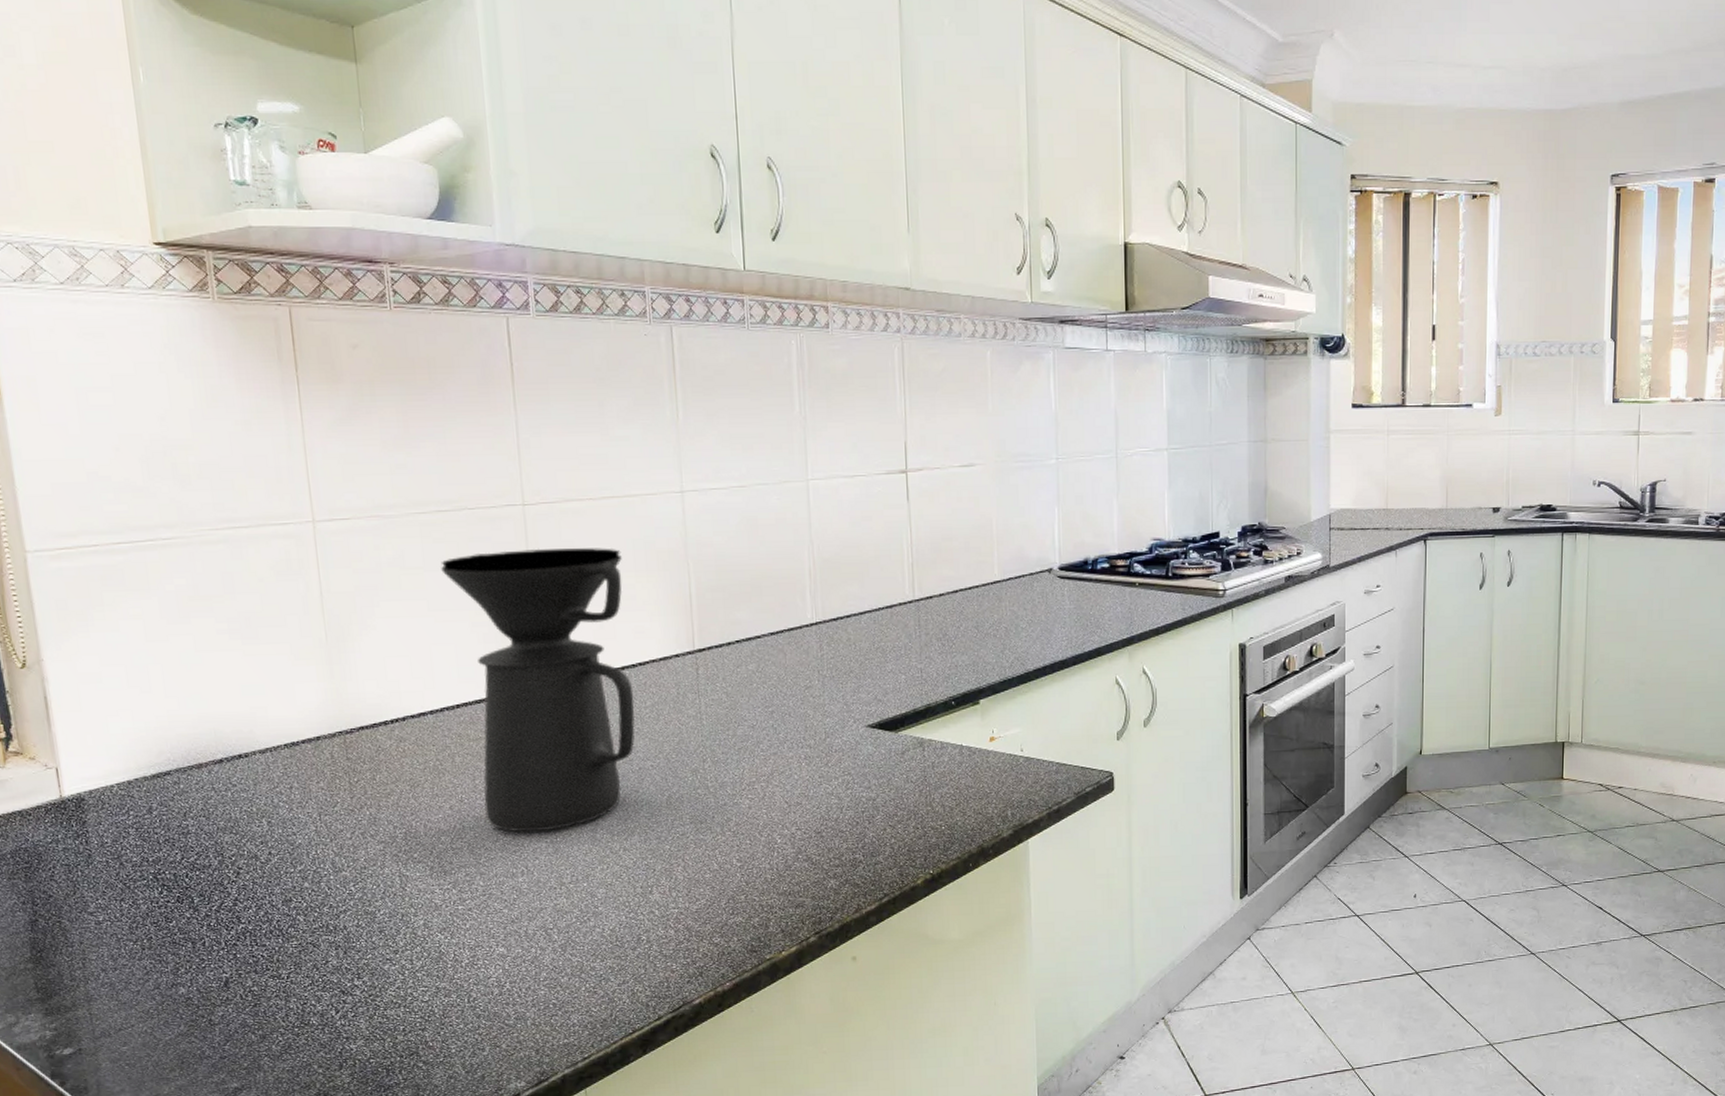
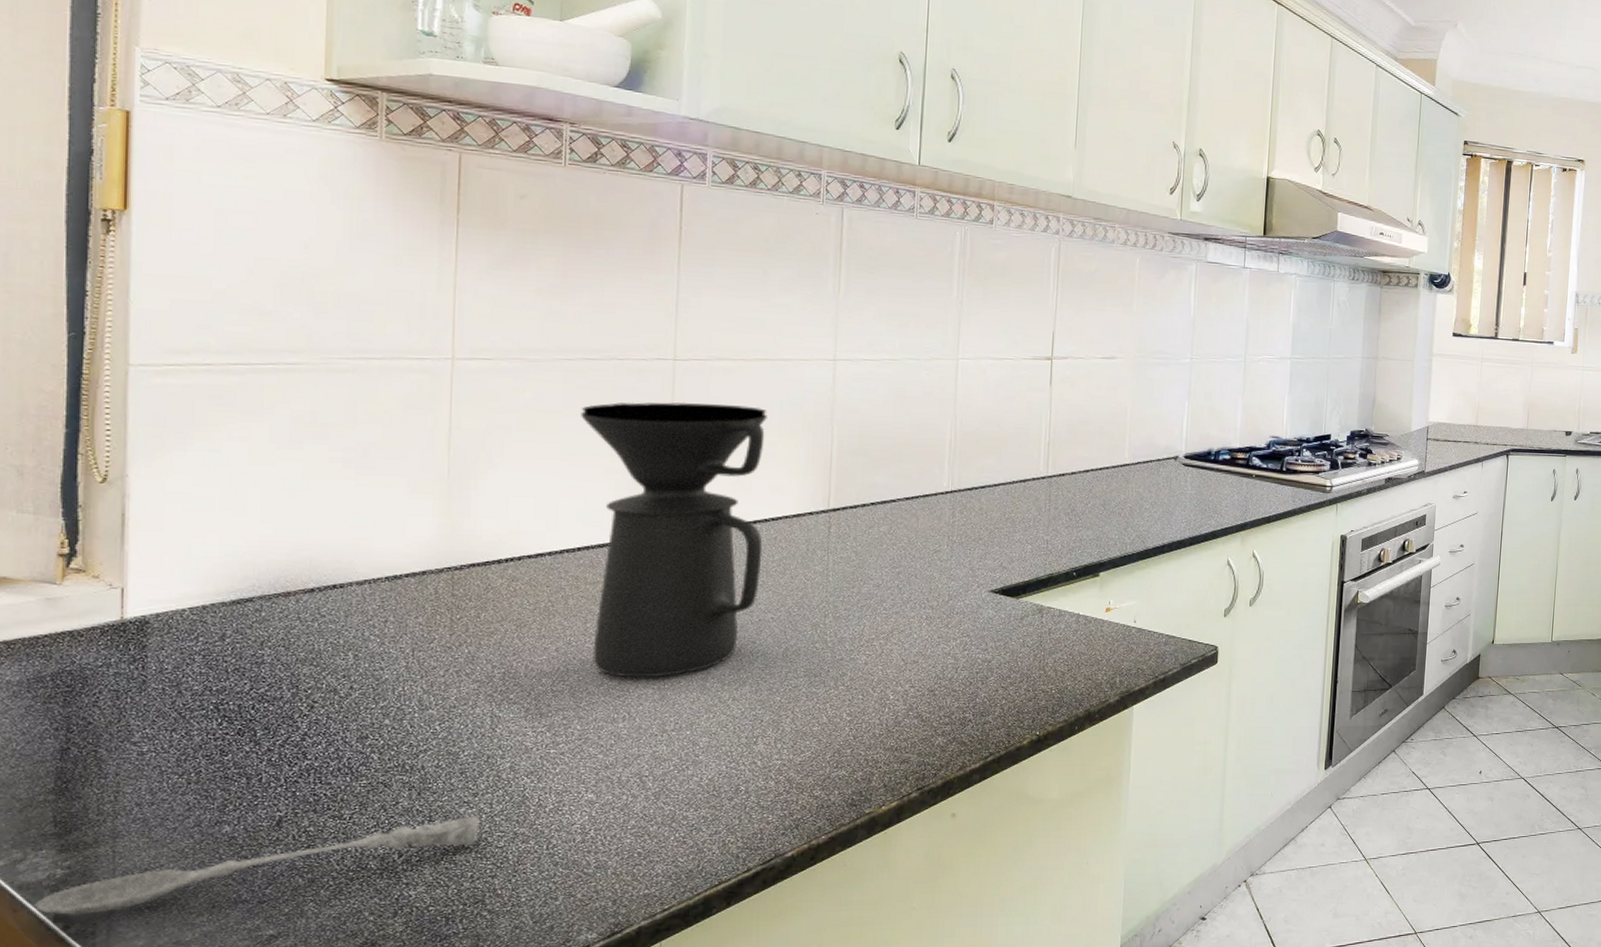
soupspoon: none [33,972,405,1073] -> present [35,816,480,916]

